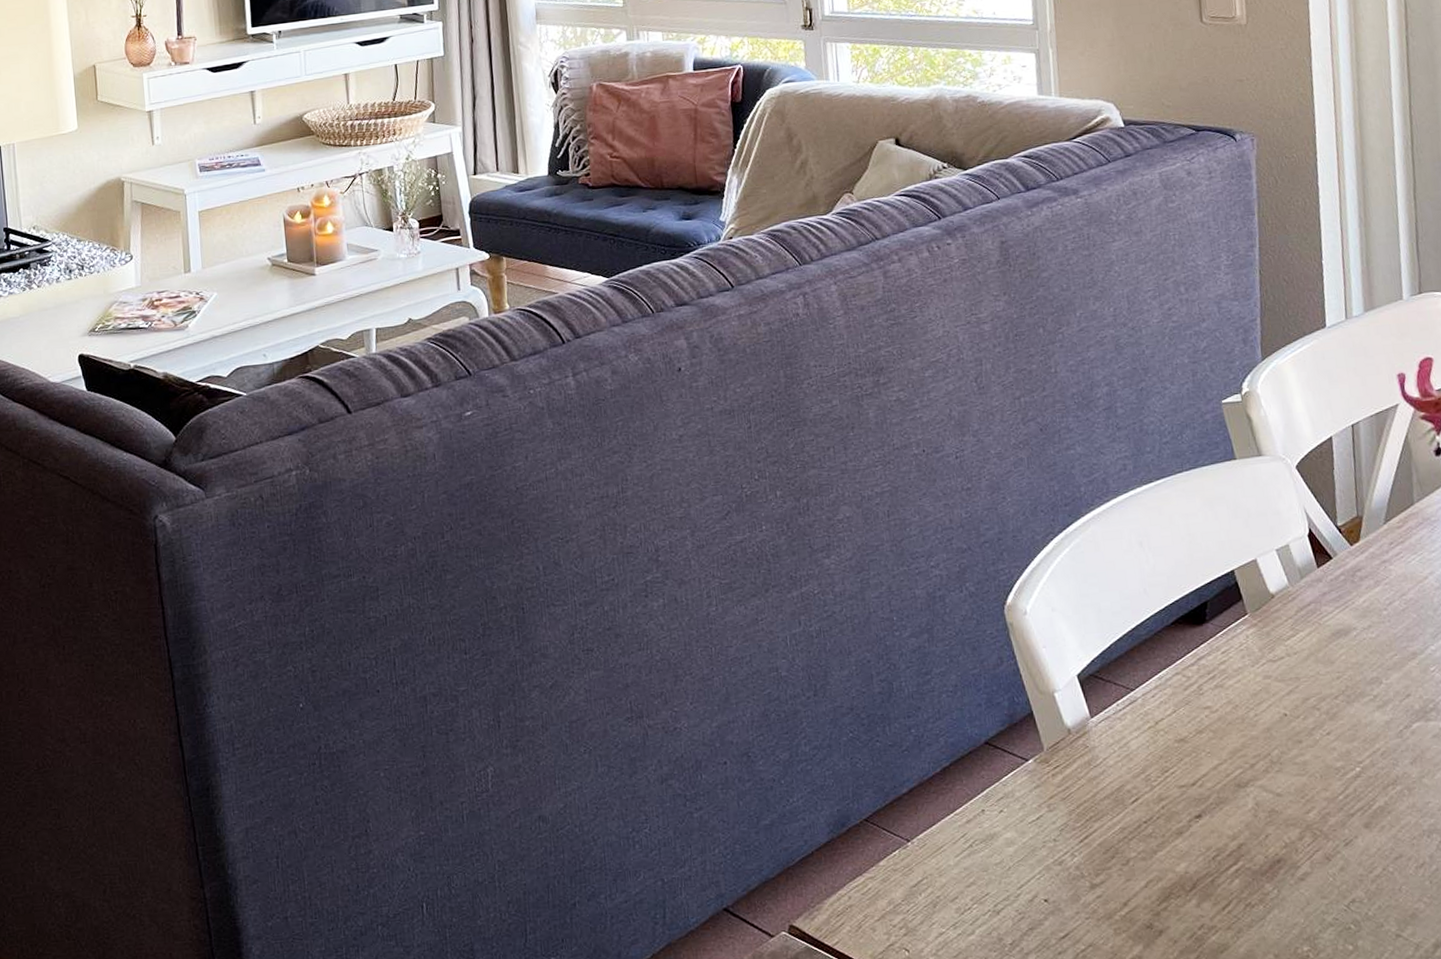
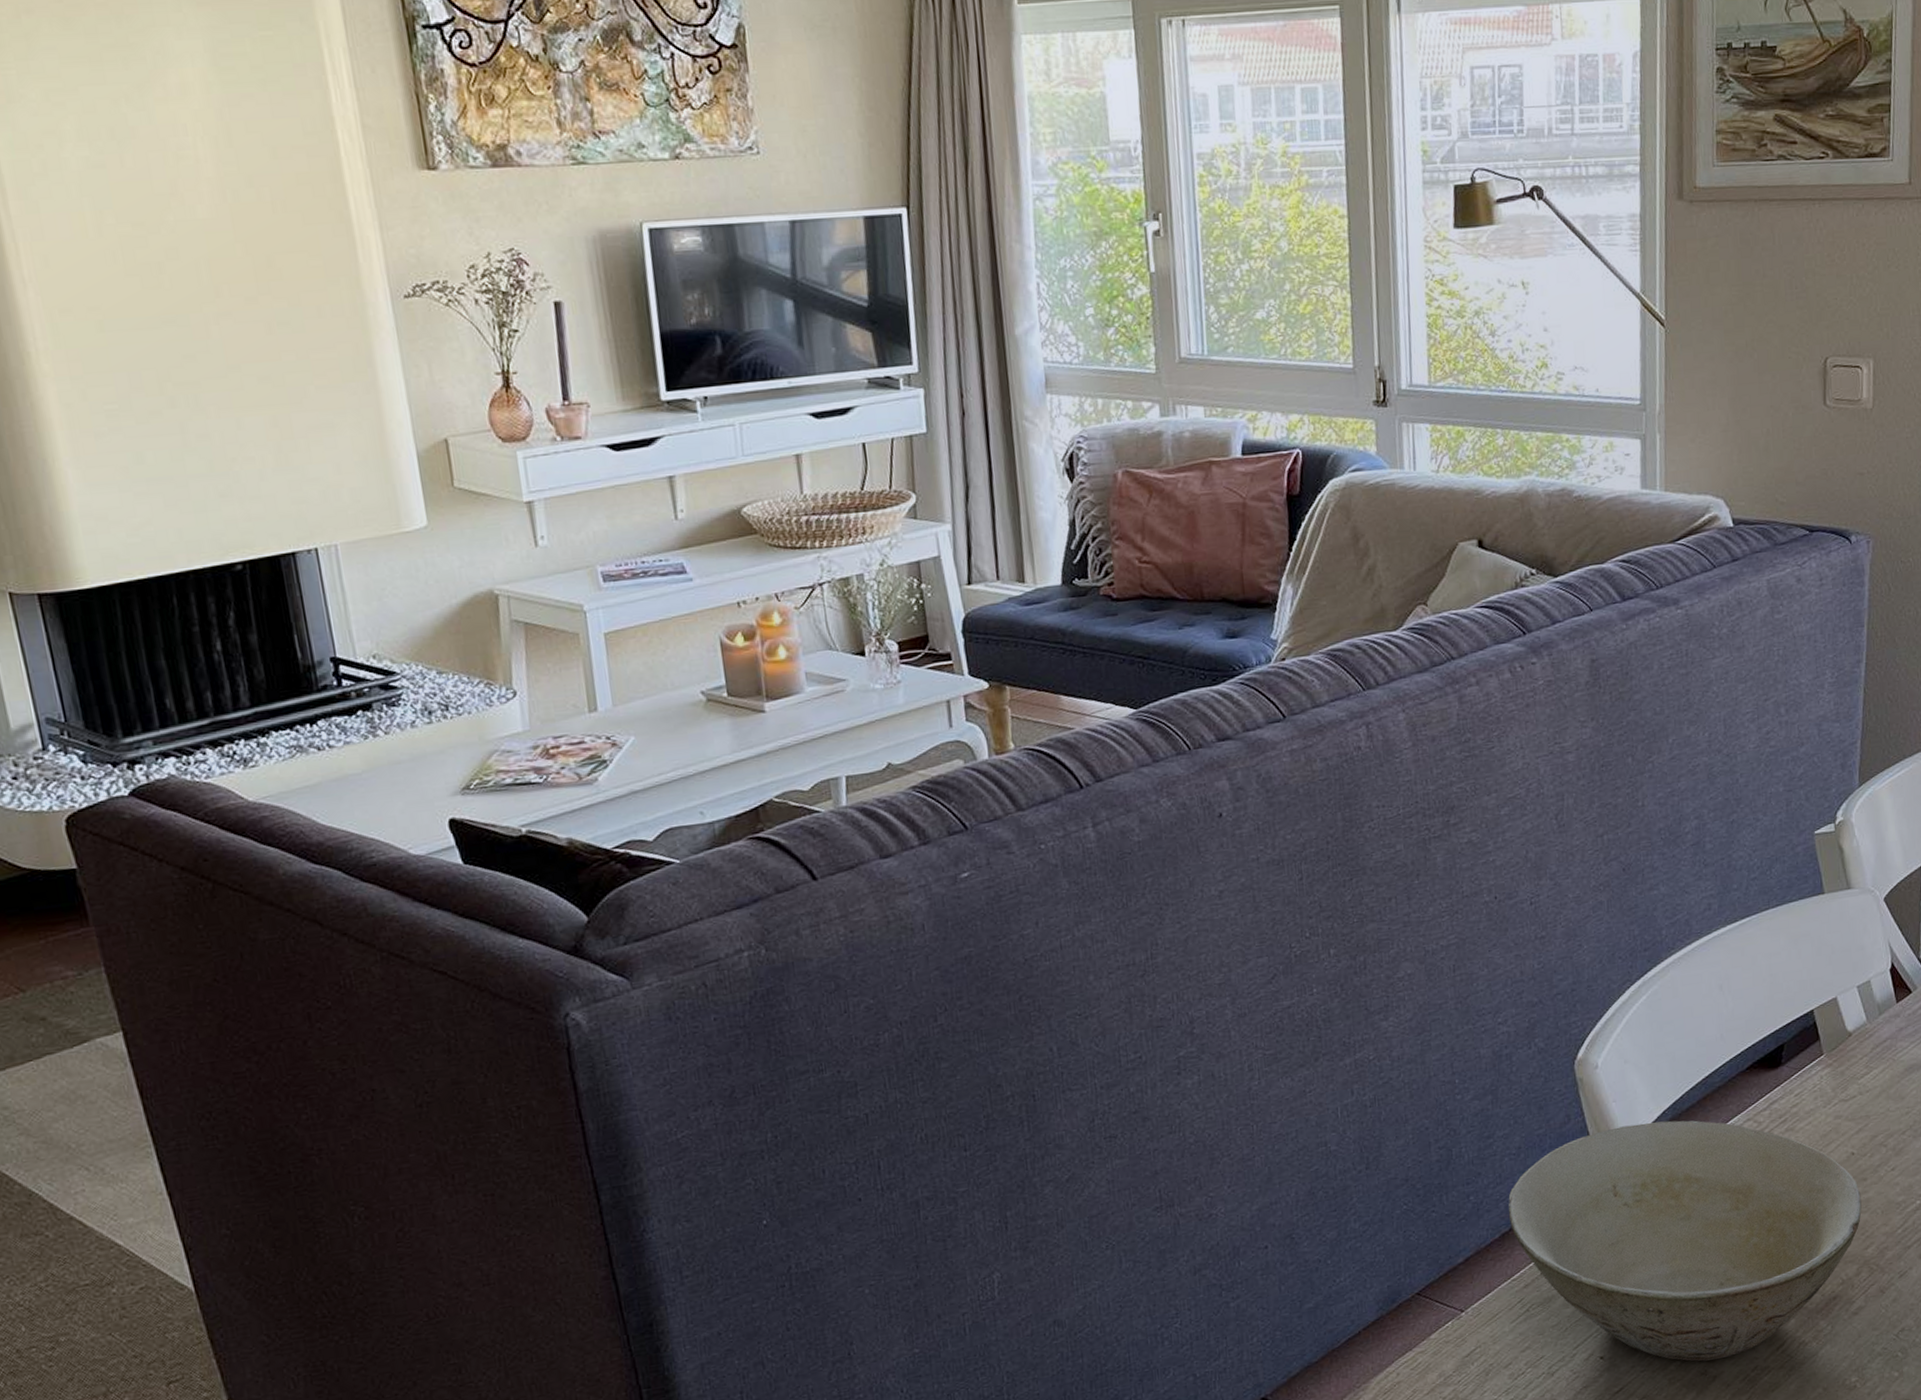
bowl: none [947,669,1300,914] -> present [1508,1120,1862,1362]

